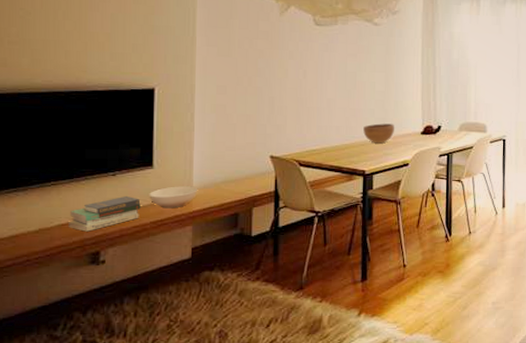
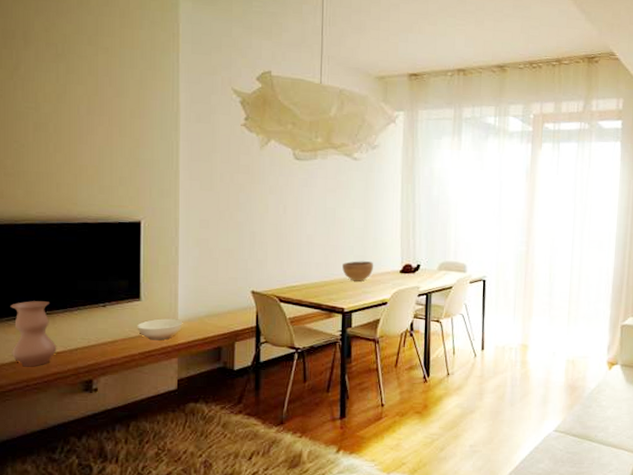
vase: none [11,172,62,241] -> present [10,301,57,367]
books: present [67,197,141,232] -> none [62,327,129,360]

